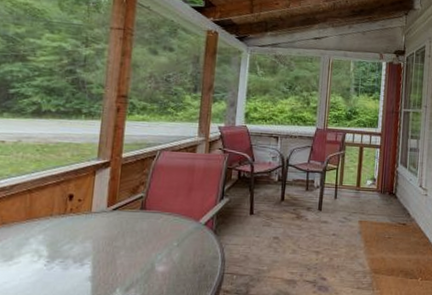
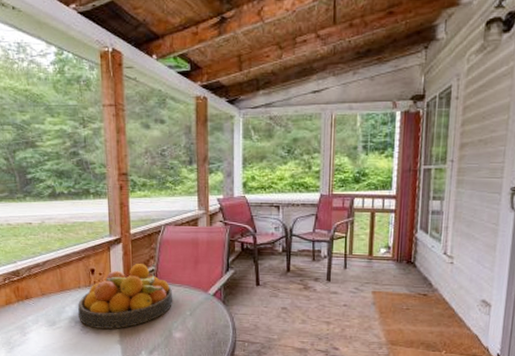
fruit bowl: none [44,189,161,264] -> present [78,263,173,330]

